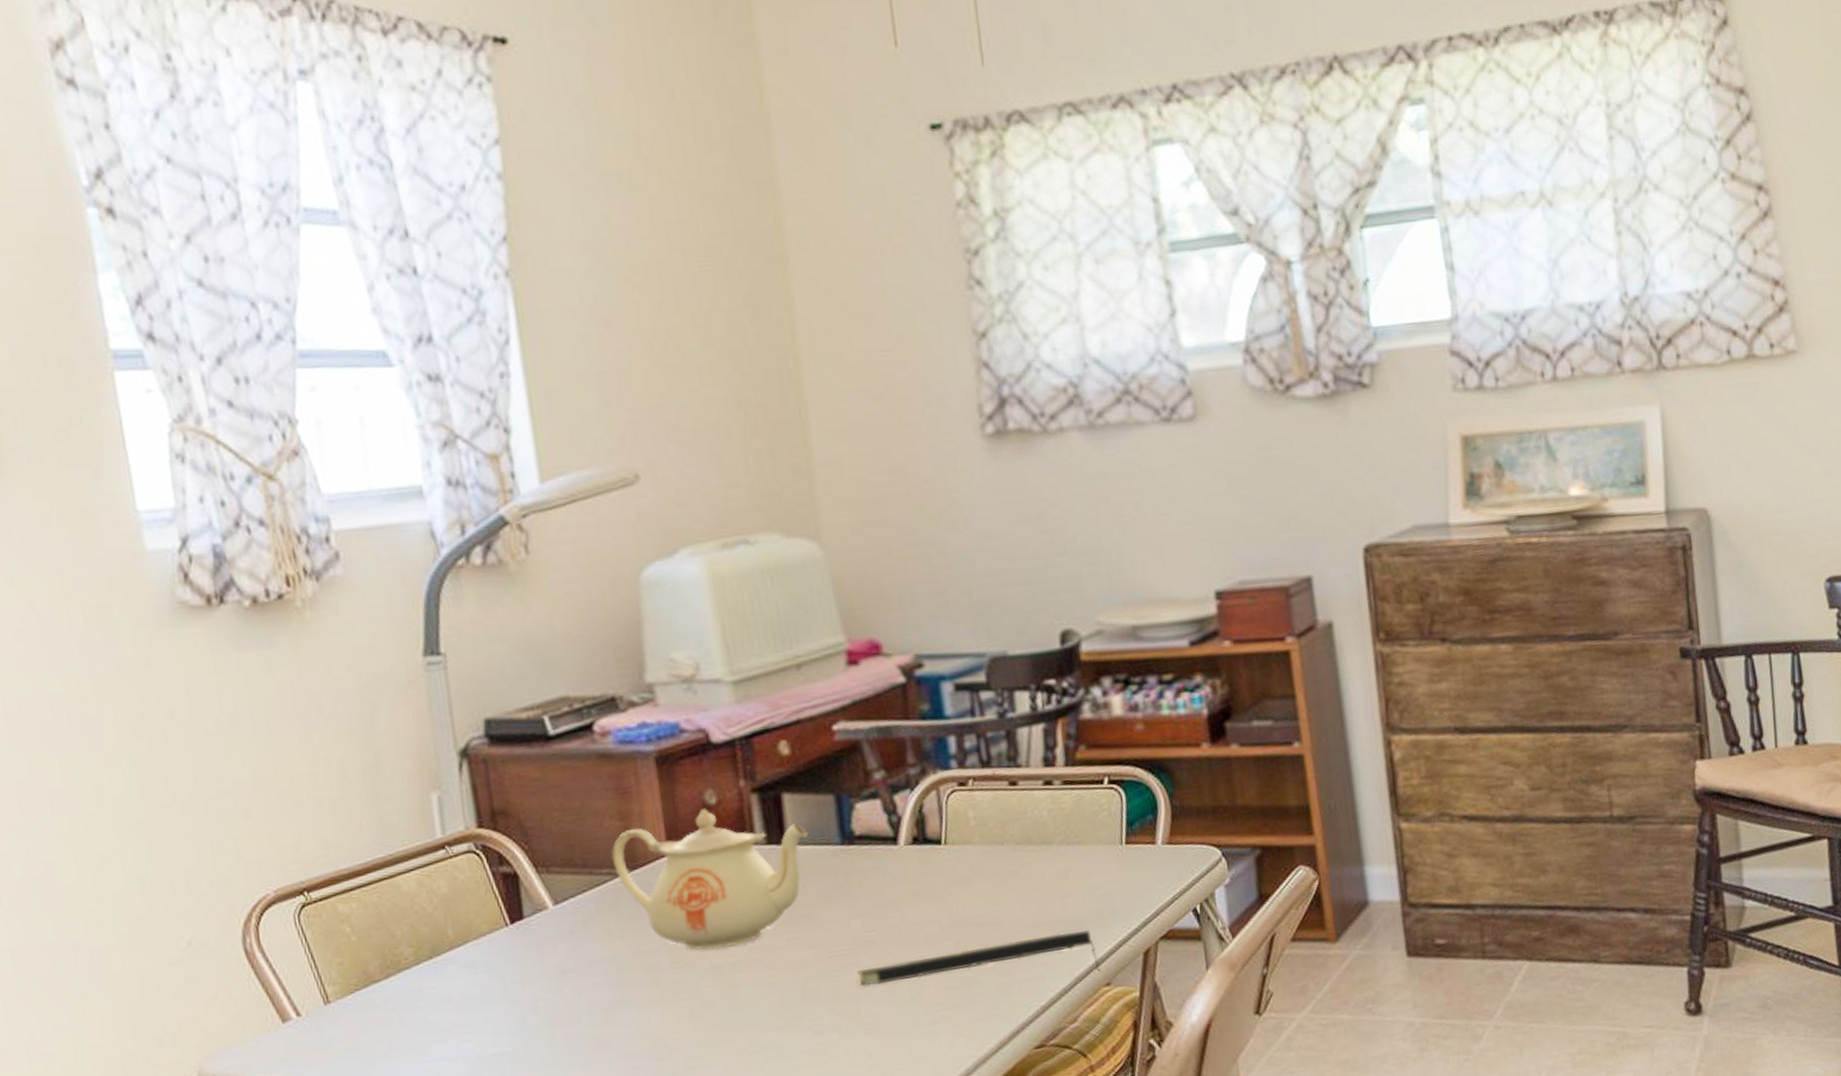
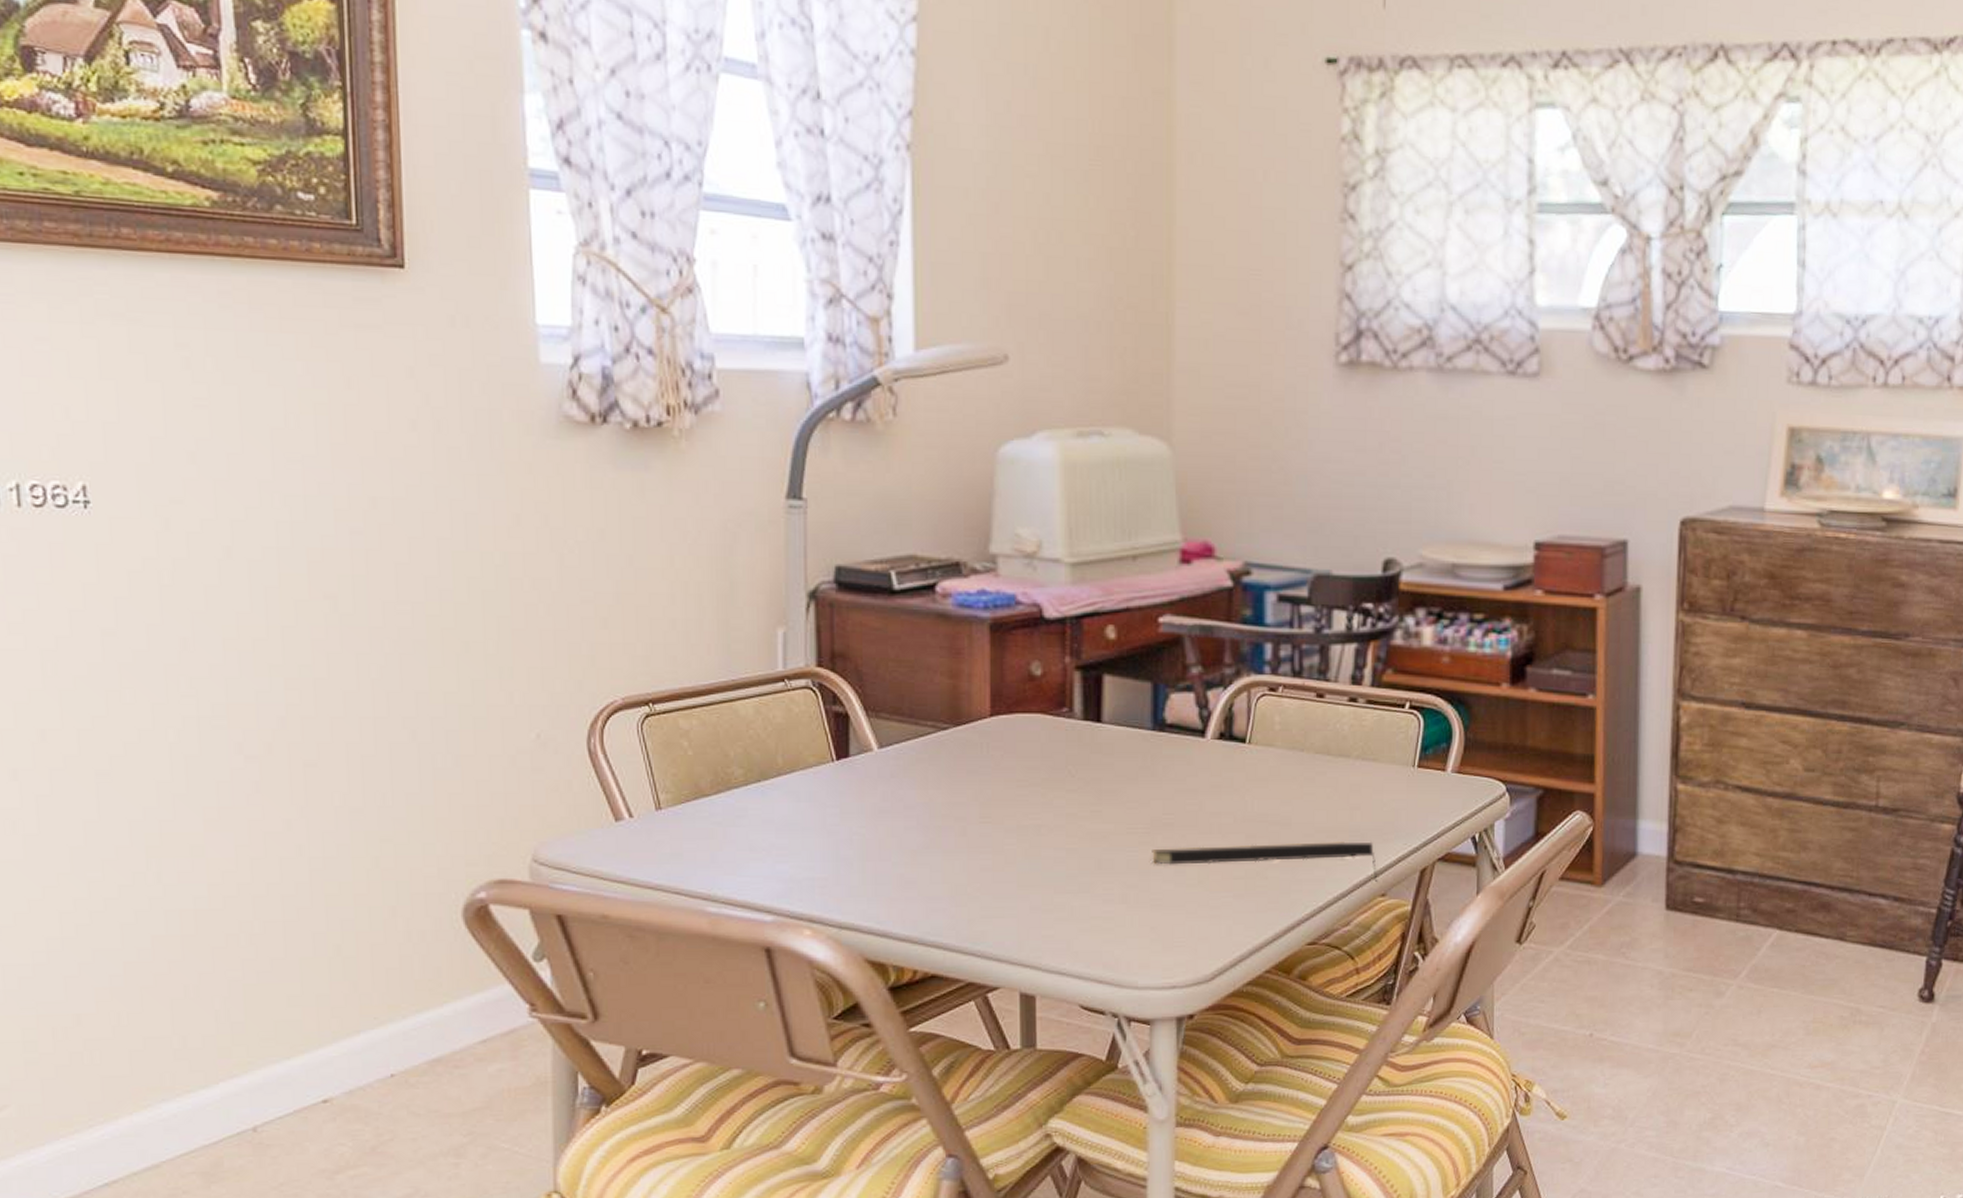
teapot: present [612,809,809,950] -> none [939,679,1123,810]

